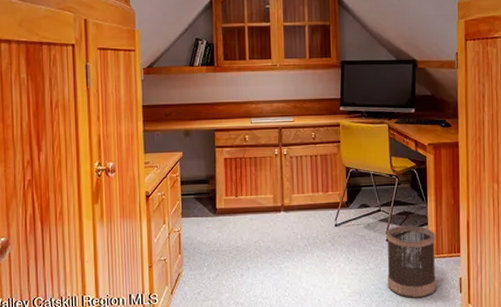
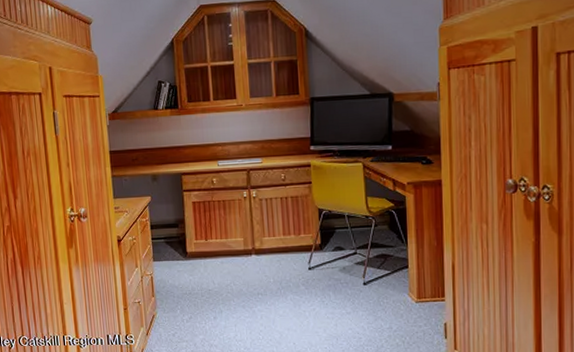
wastebasket: present [386,225,437,298] -> none [363,268,419,343]

